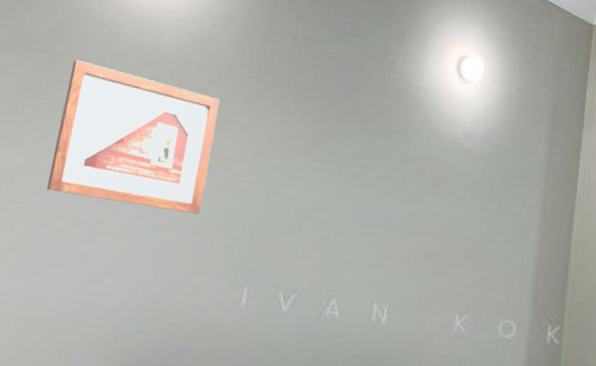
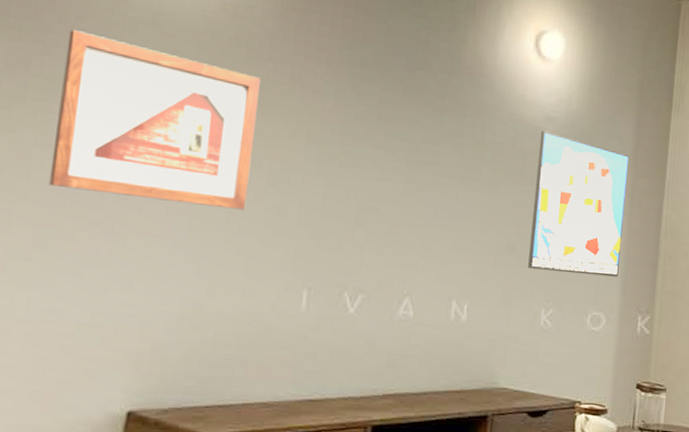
wall art: none [444,146,542,287] -> present [528,130,630,277]

